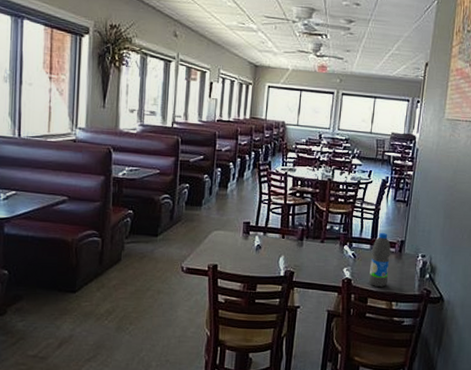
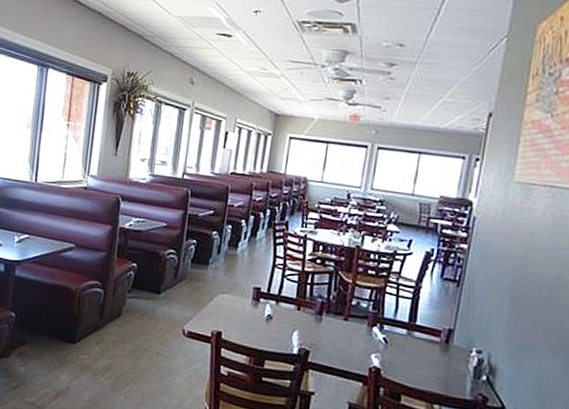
water bottle: present [368,233,392,287] -> none [402,316,435,384]

